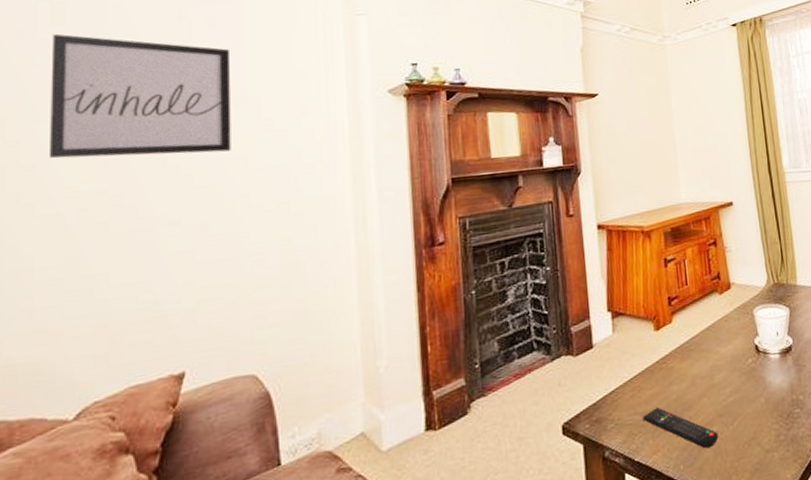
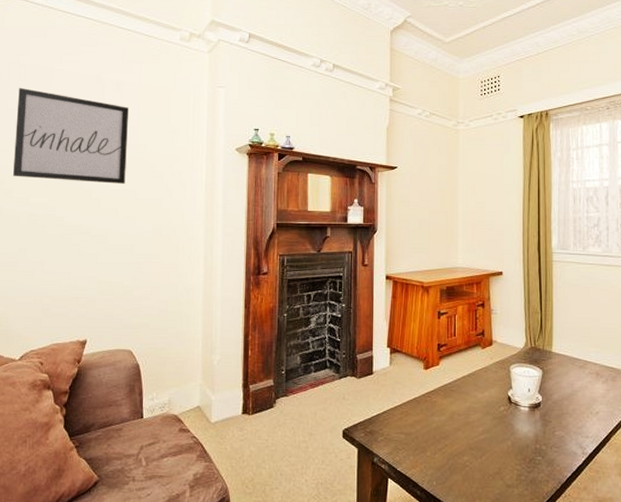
remote control: present [643,407,719,449] -> none [407,431,468,473]

